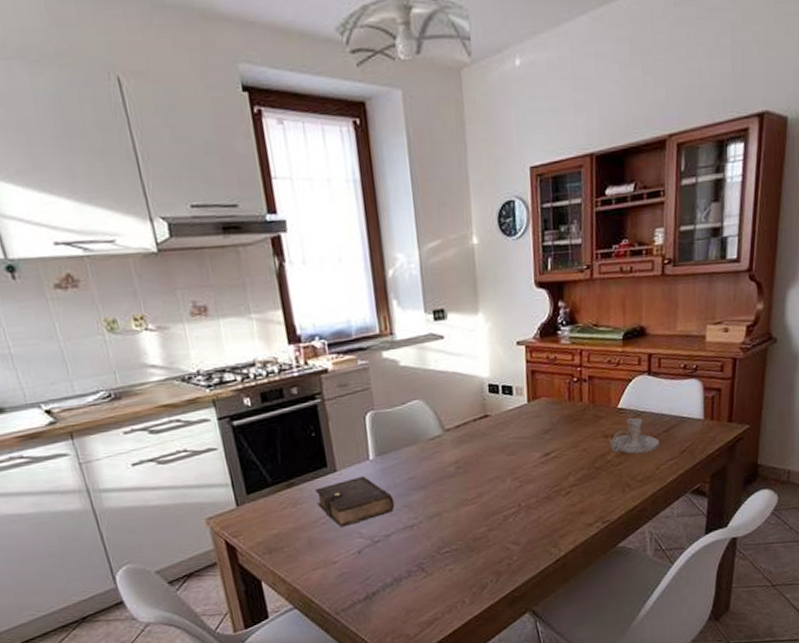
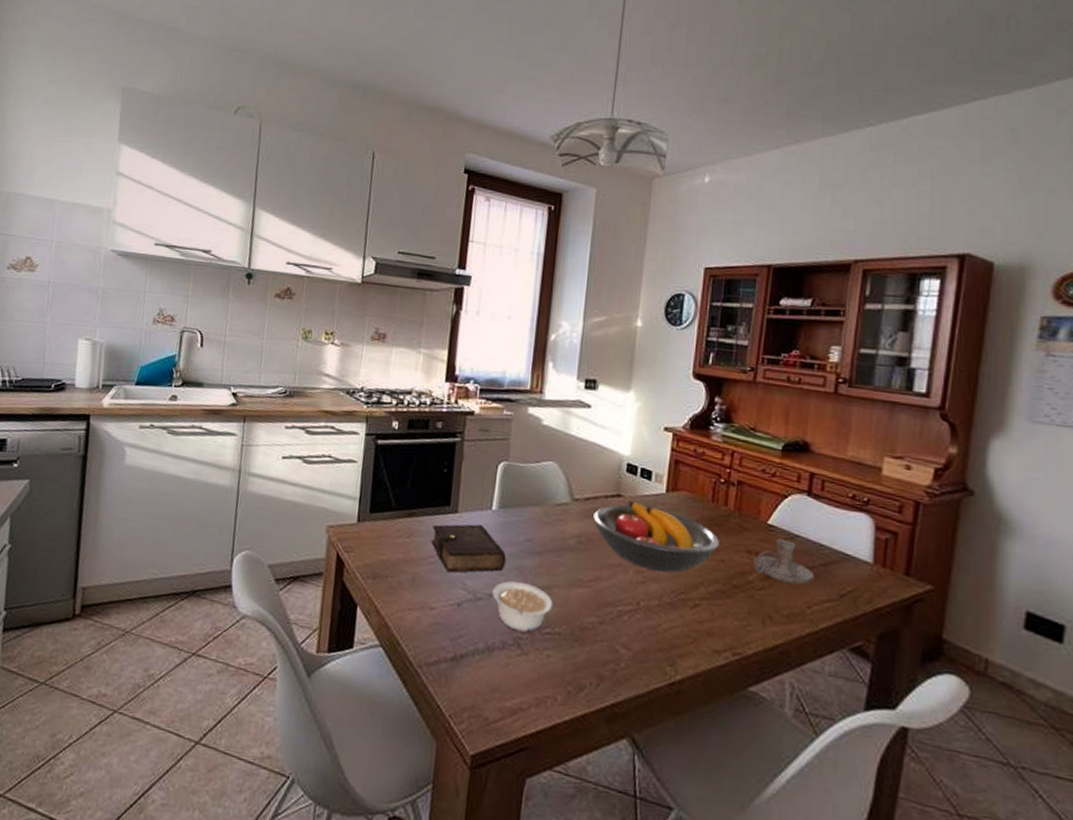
legume: none [388,516,446,559] -> present [492,581,553,633]
fruit bowl: none [466,417,580,475] -> present [593,500,719,573]

